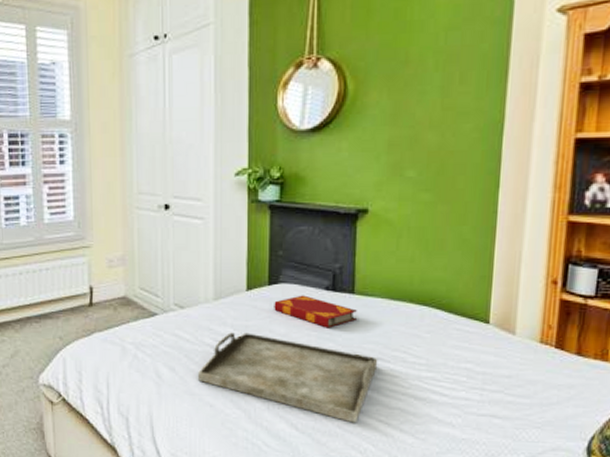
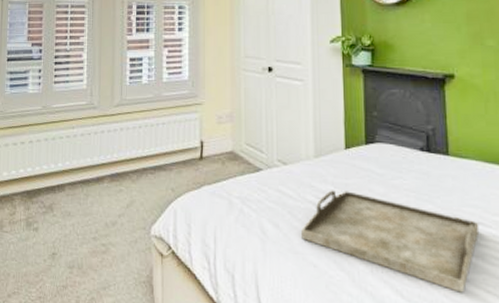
hardback book: present [274,295,357,328] -> none [372,155,453,190]

